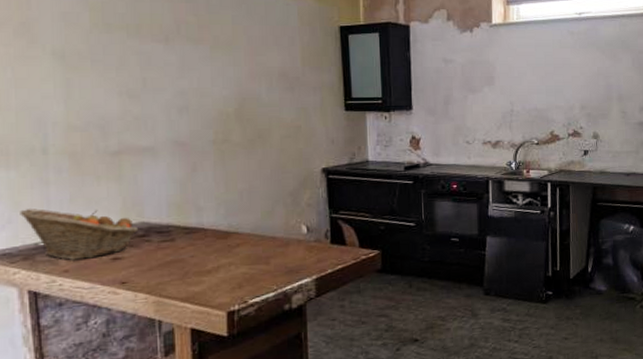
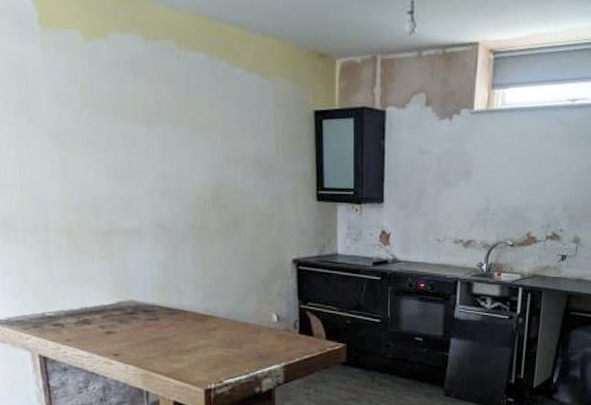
fruit basket: present [20,209,139,261] -> none [28,282,128,332]

